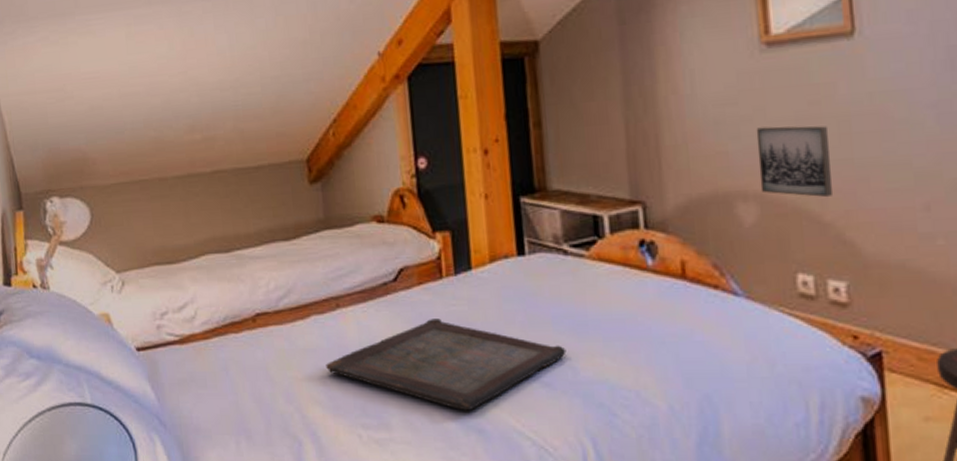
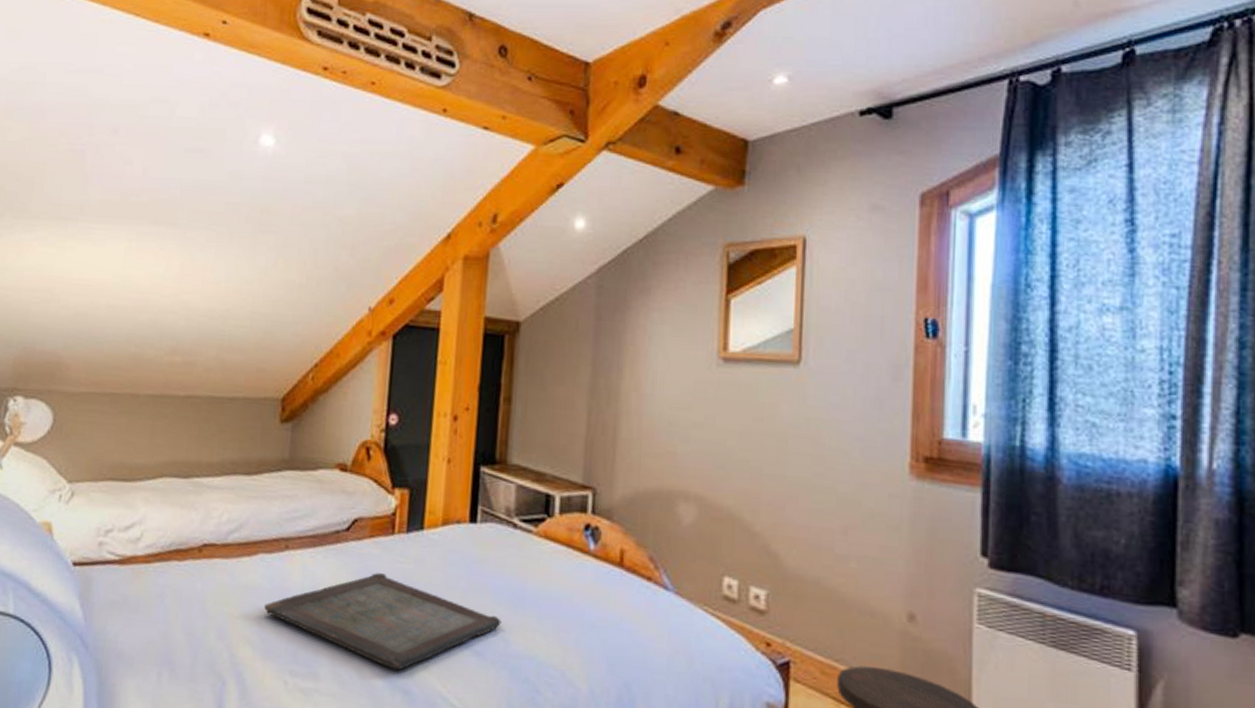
wall art: present [756,126,834,198] -> none [701,434,767,509]

